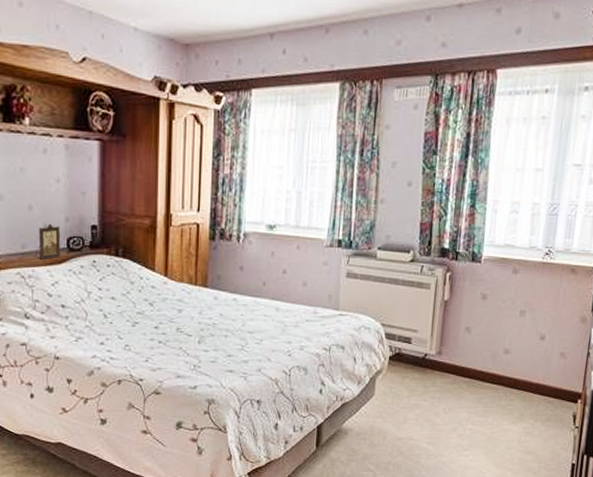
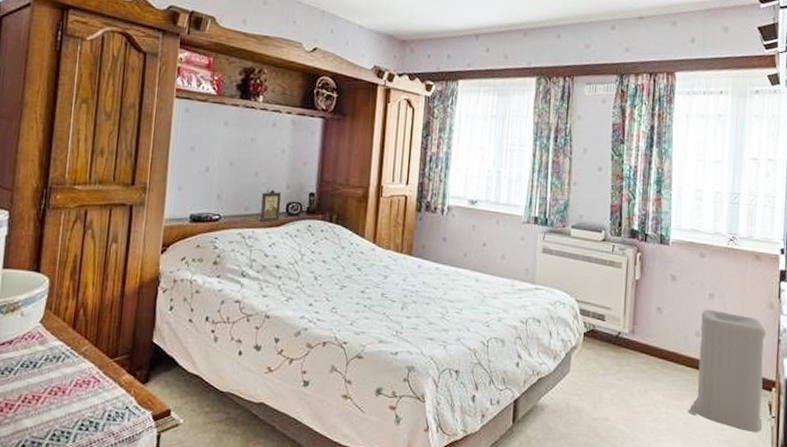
laundry basket: none [492,326,577,442] -> present [688,309,767,432]

